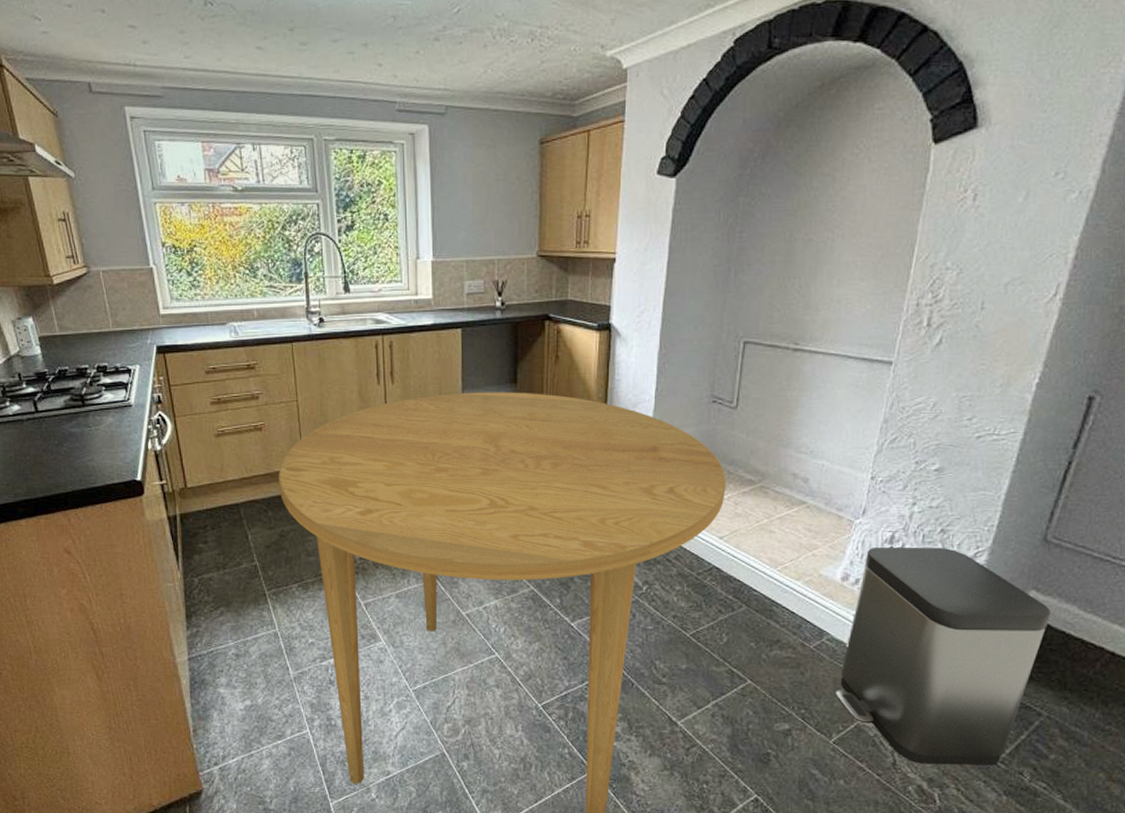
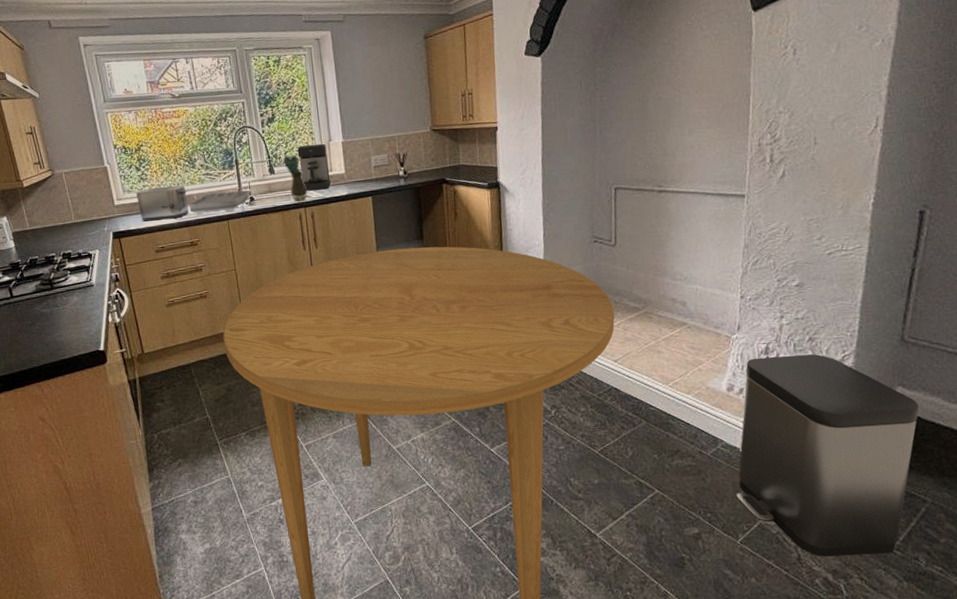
toaster: none [186,296,247,336] -> present [136,185,189,222]
dish rack: none [243,308,322,334] -> present [185,190,252,215]
vase: none [360,268,387,329] -> present [283,153,308,203]
coffee maker: none [378,261,415,315] -> present [297,143,331,190]

